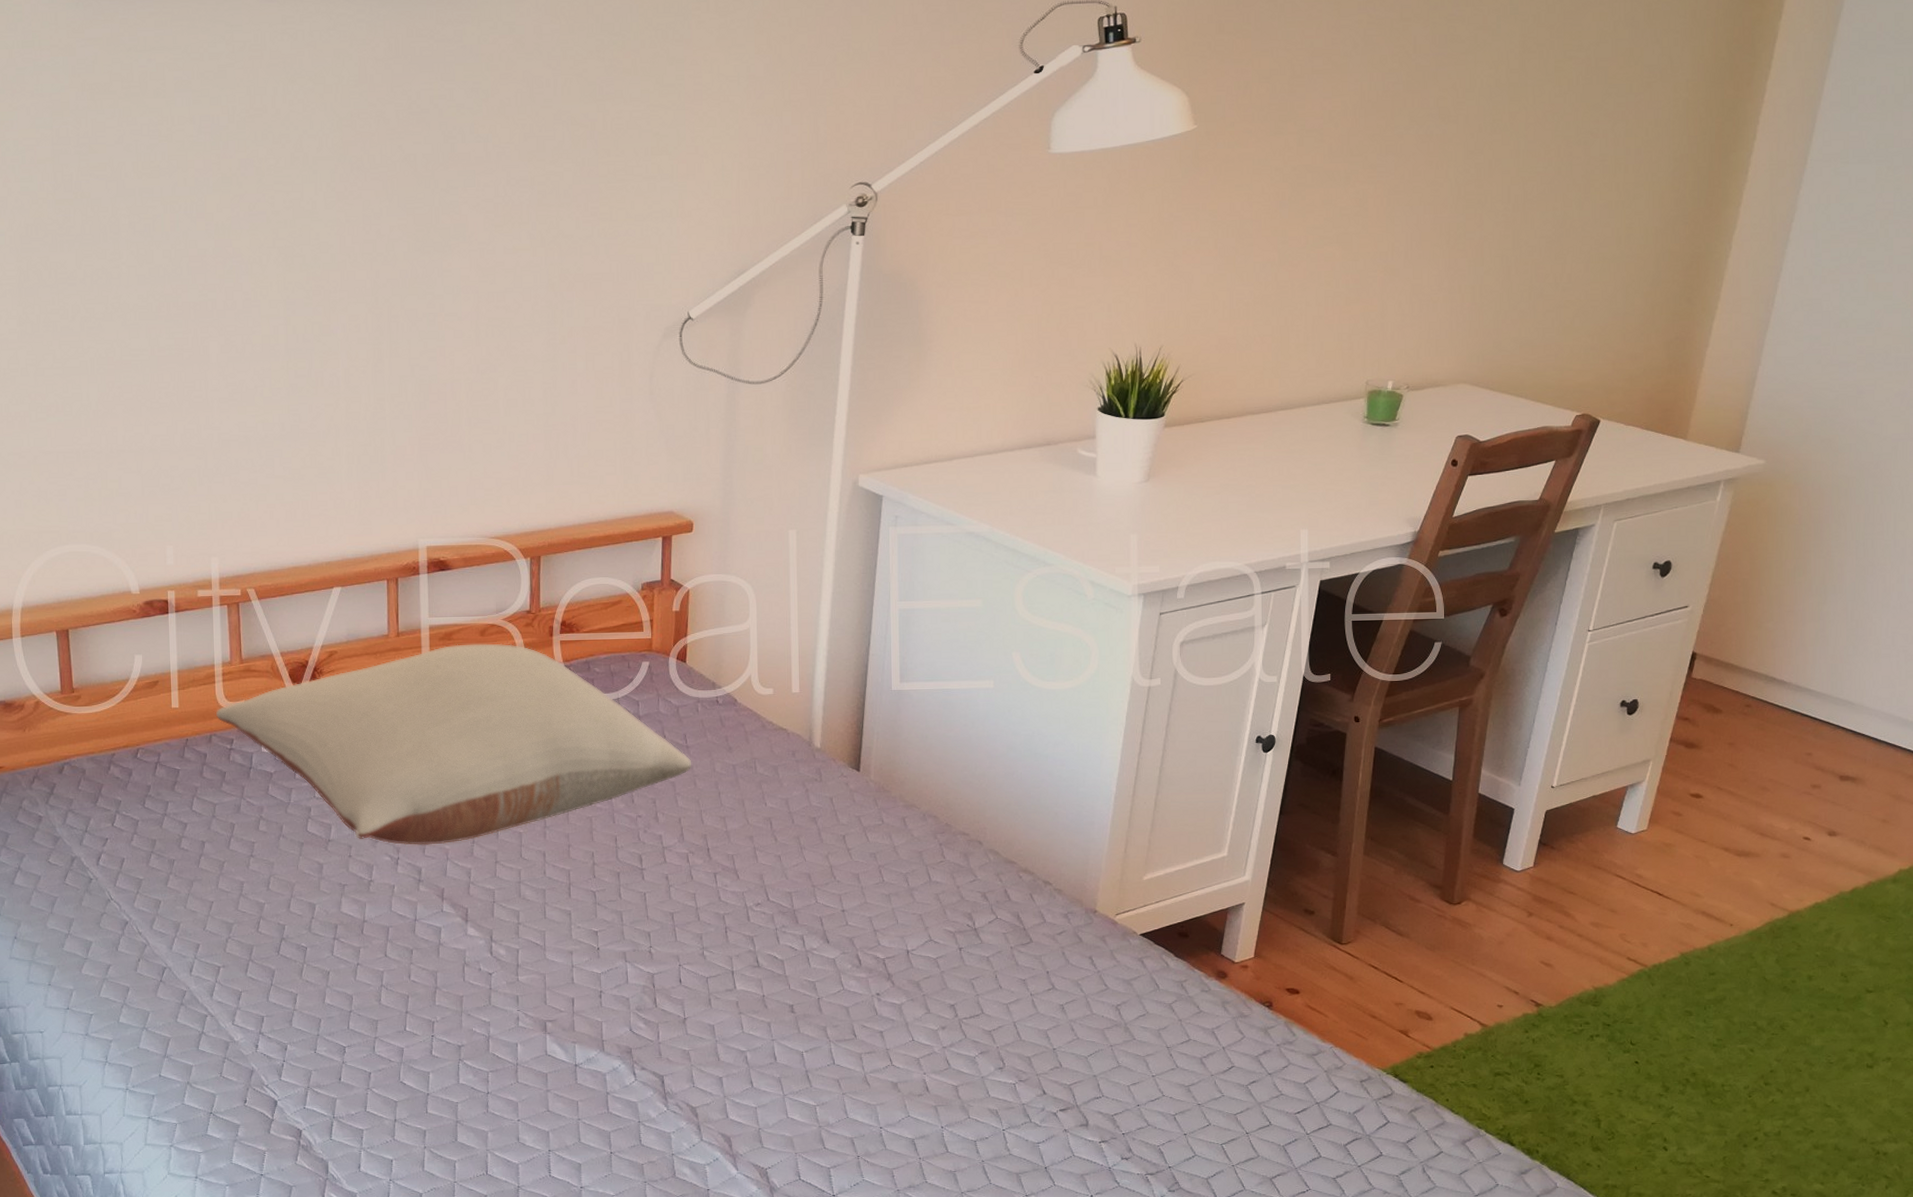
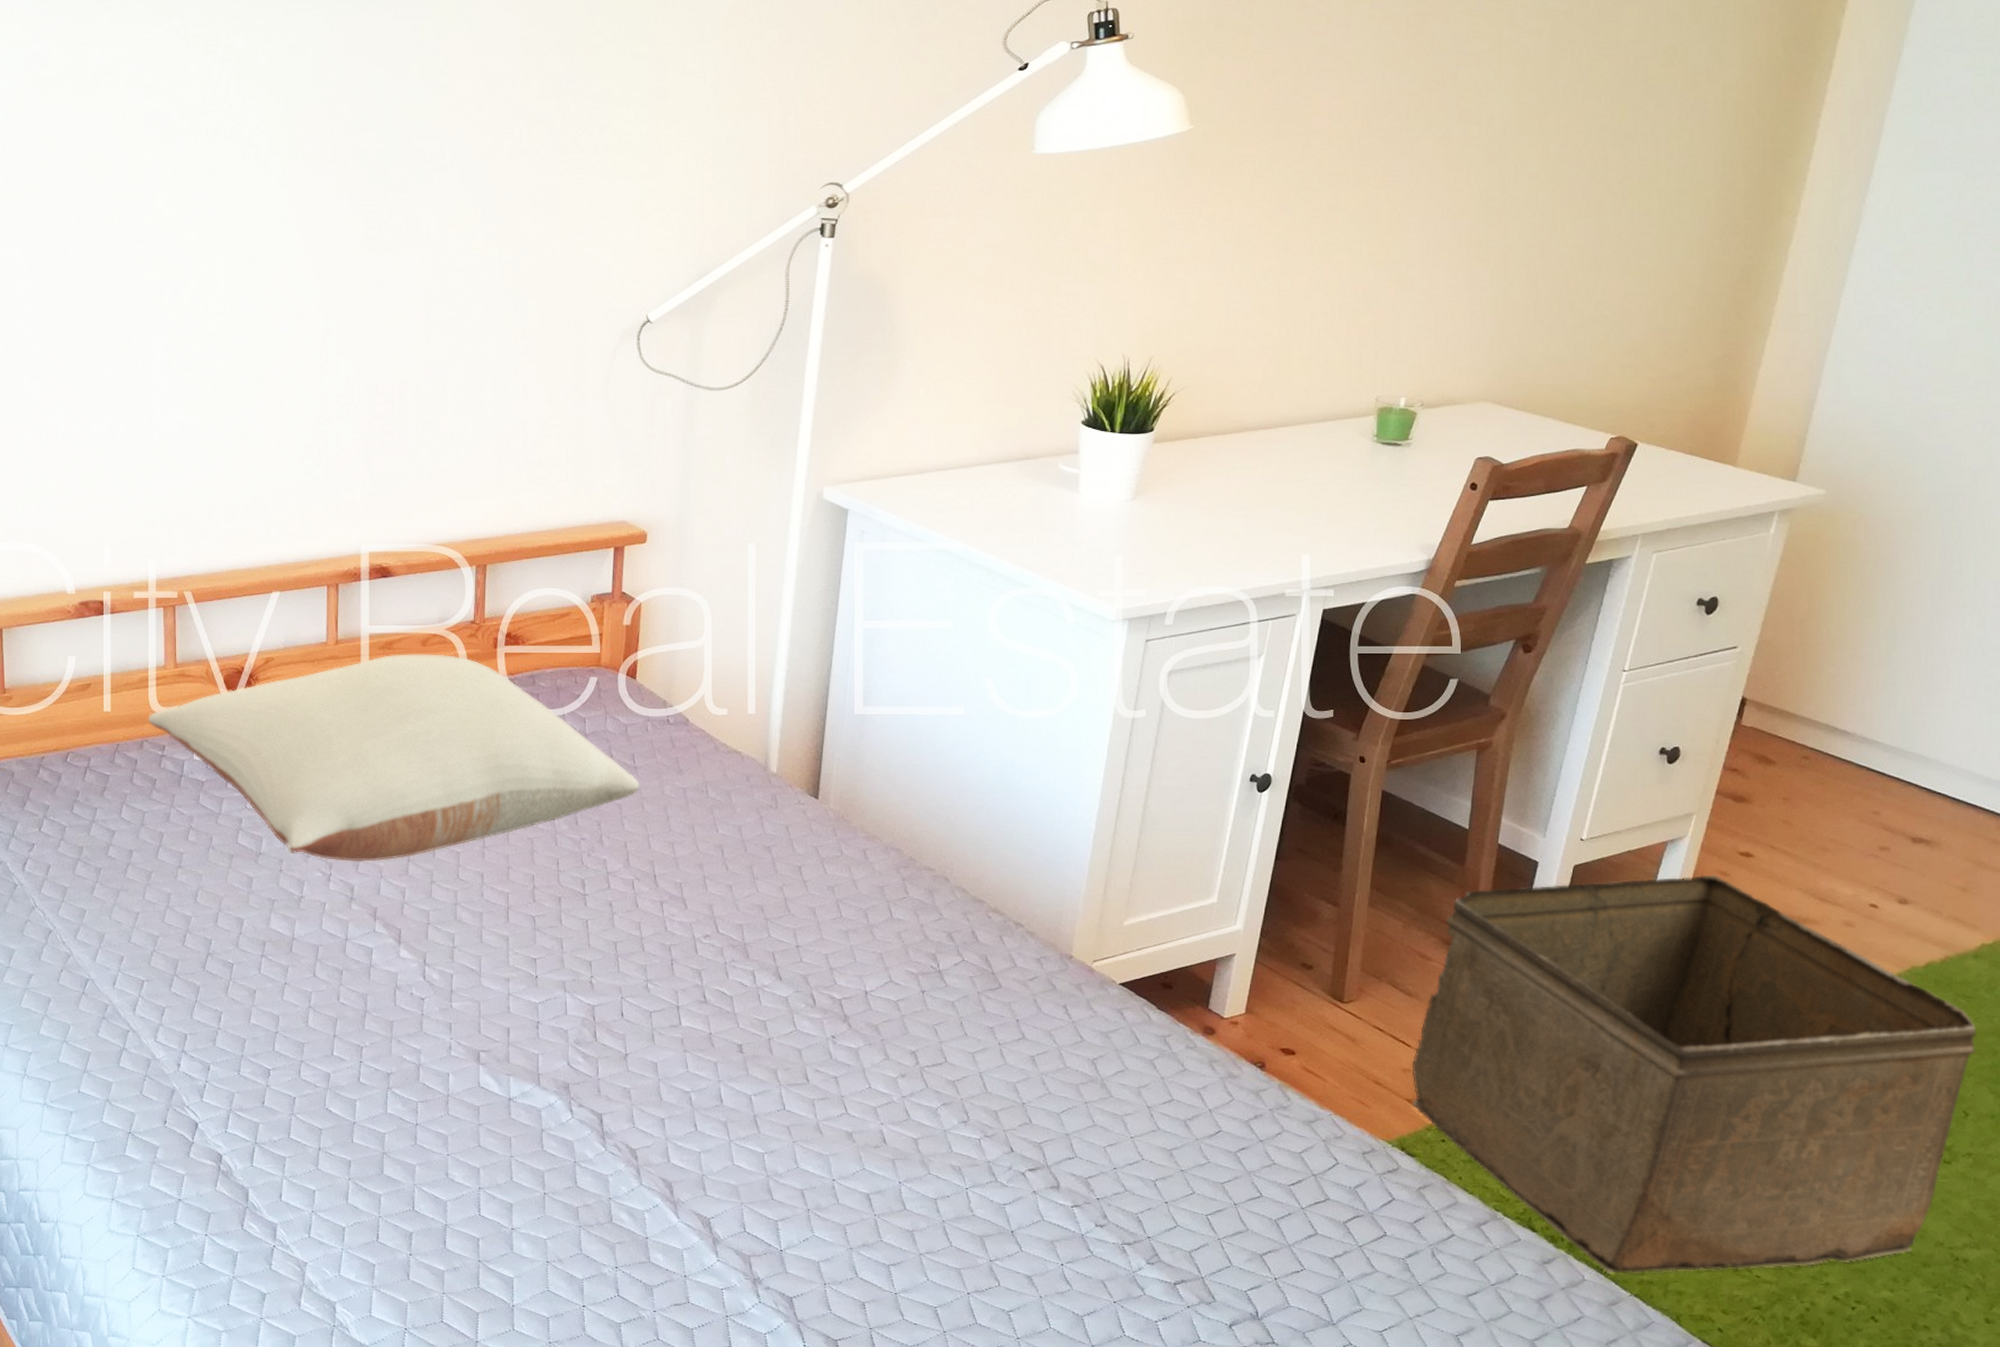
storage bin: none [1403,815,1895,1180] -> present [1411,874,1976,1274]

